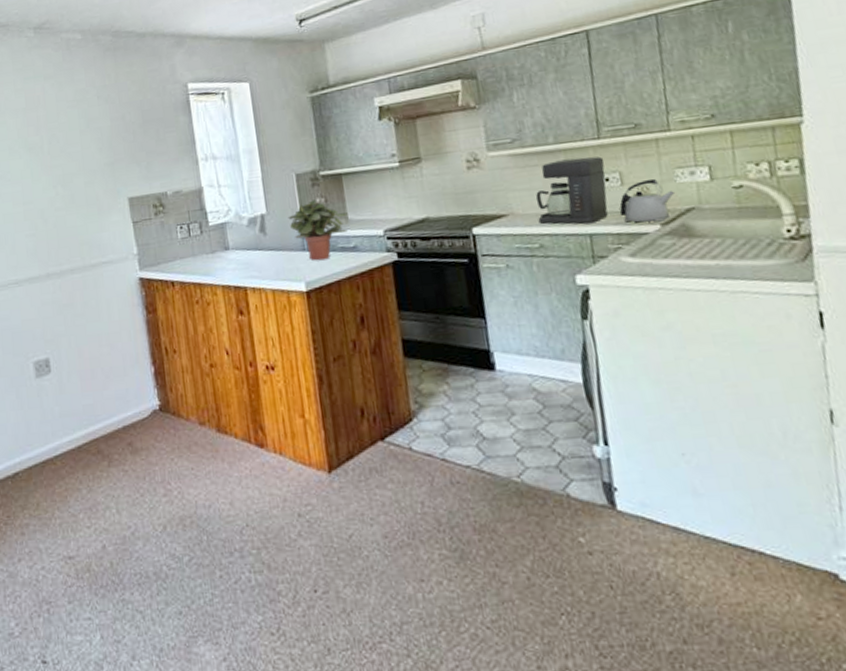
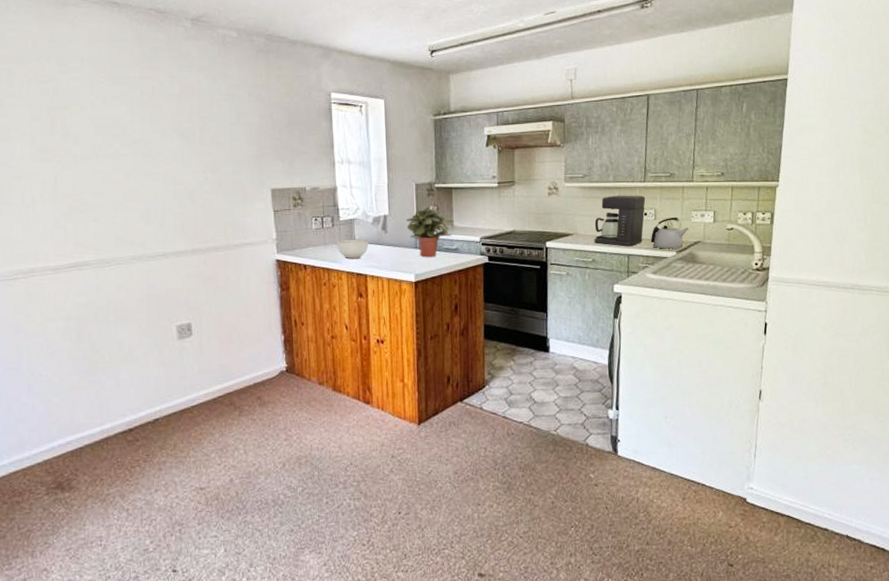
bowl: none [207,245,246,270] -> present [336,239,369,259]

